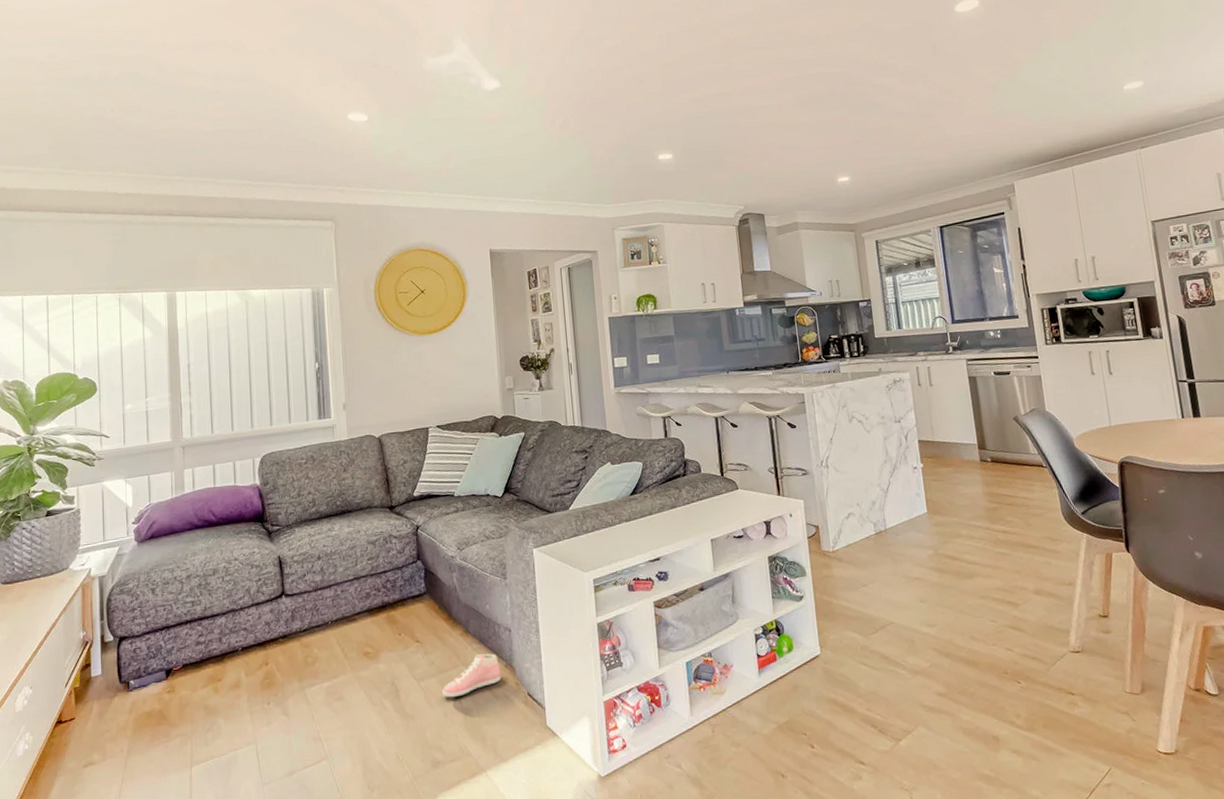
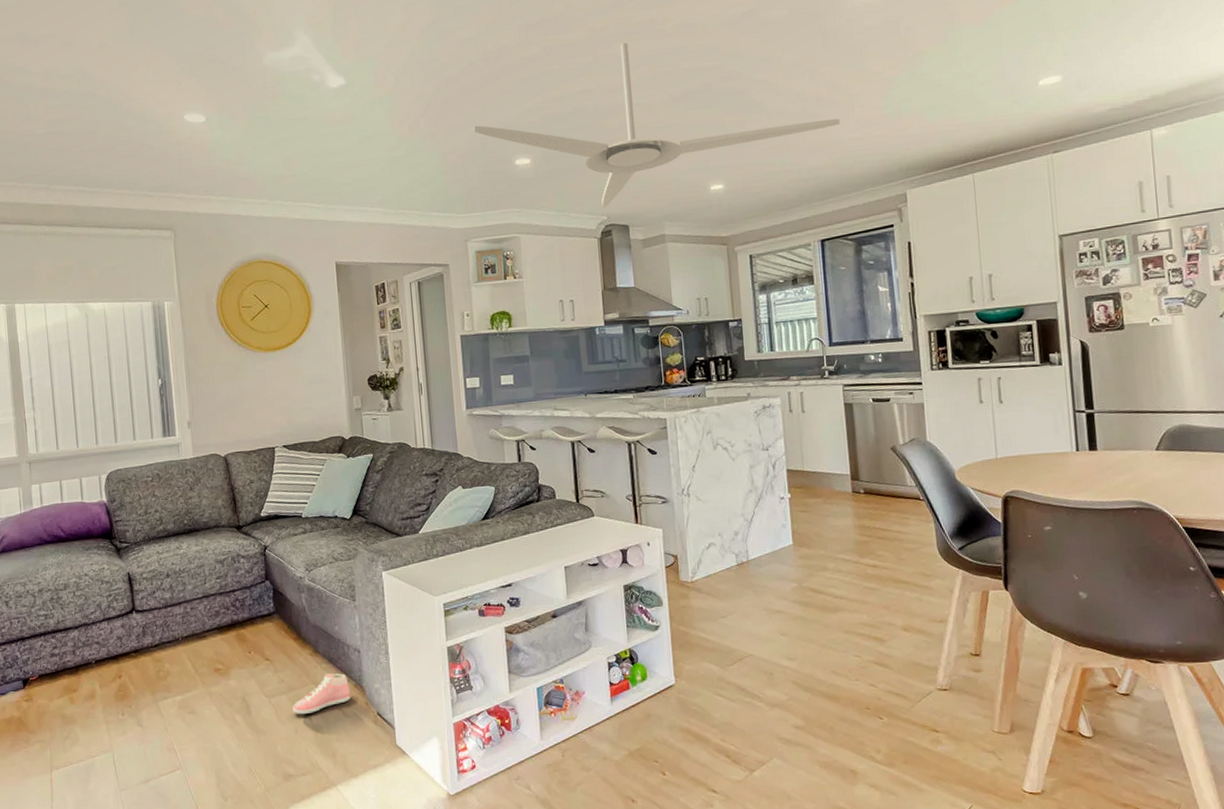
ceiling fan: none [619,51,952,199] -> present [473,42,840,208]

